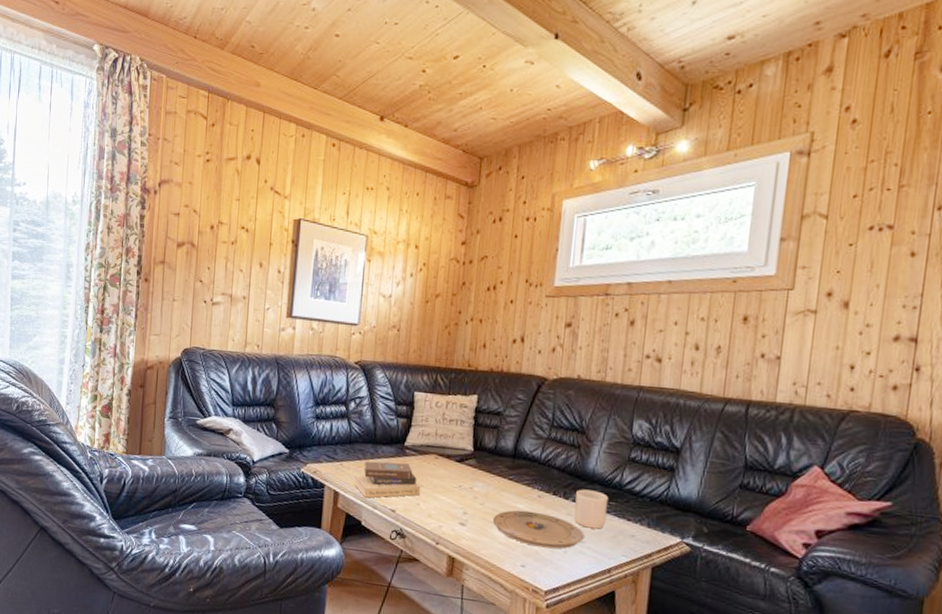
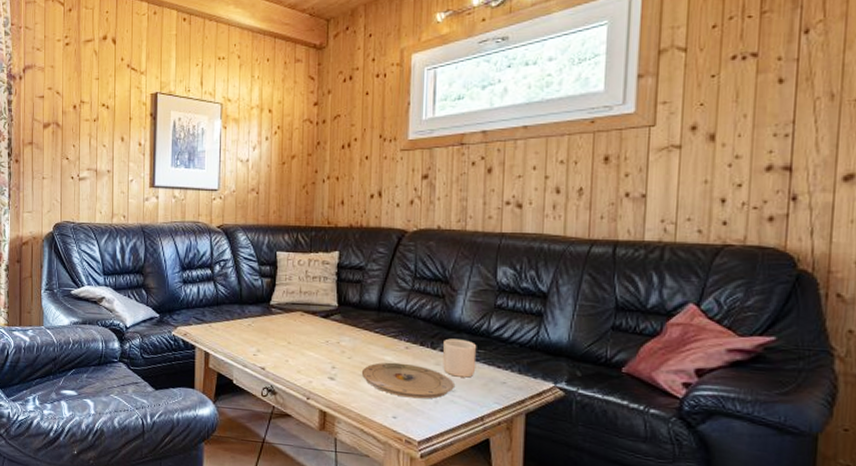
books: present [354,461,420,498] -> none [224,321,288,357]

